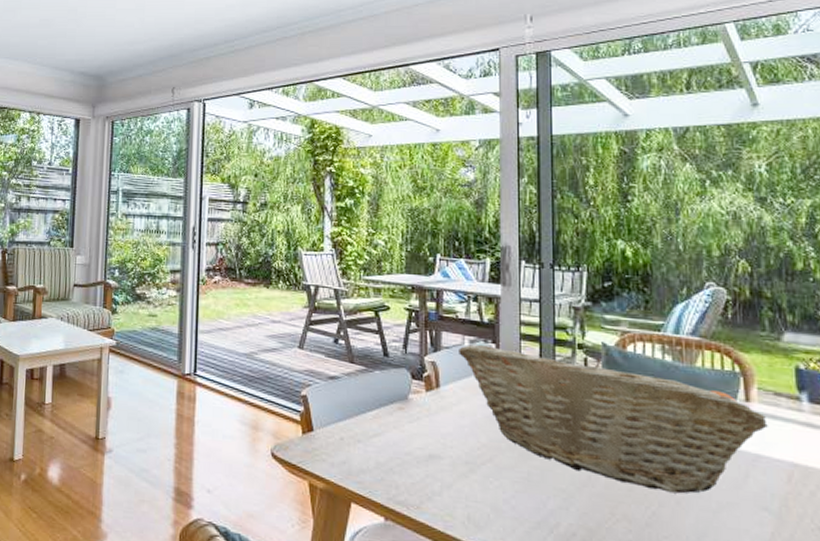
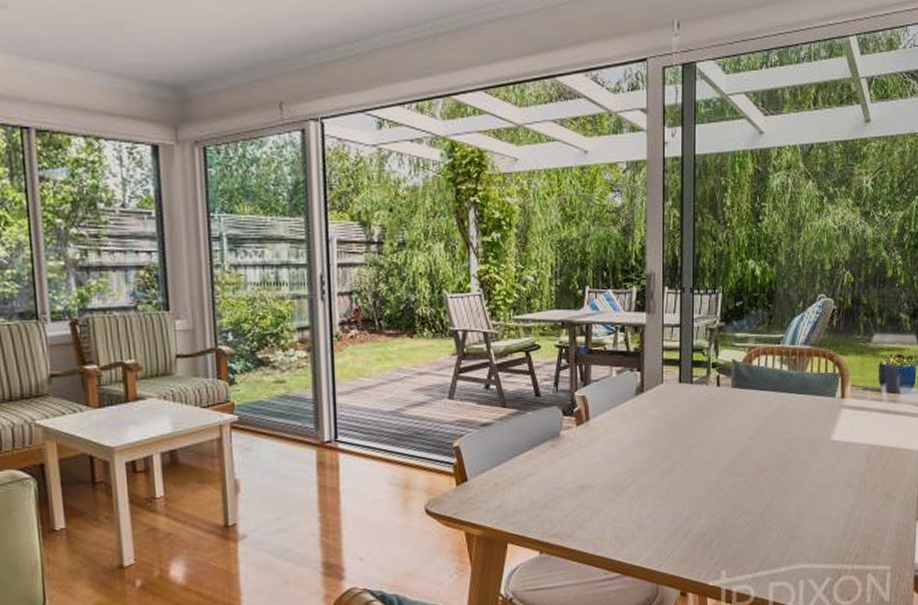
fruit basket: present [459,345,768,494] -> none [607,374,856,485]

